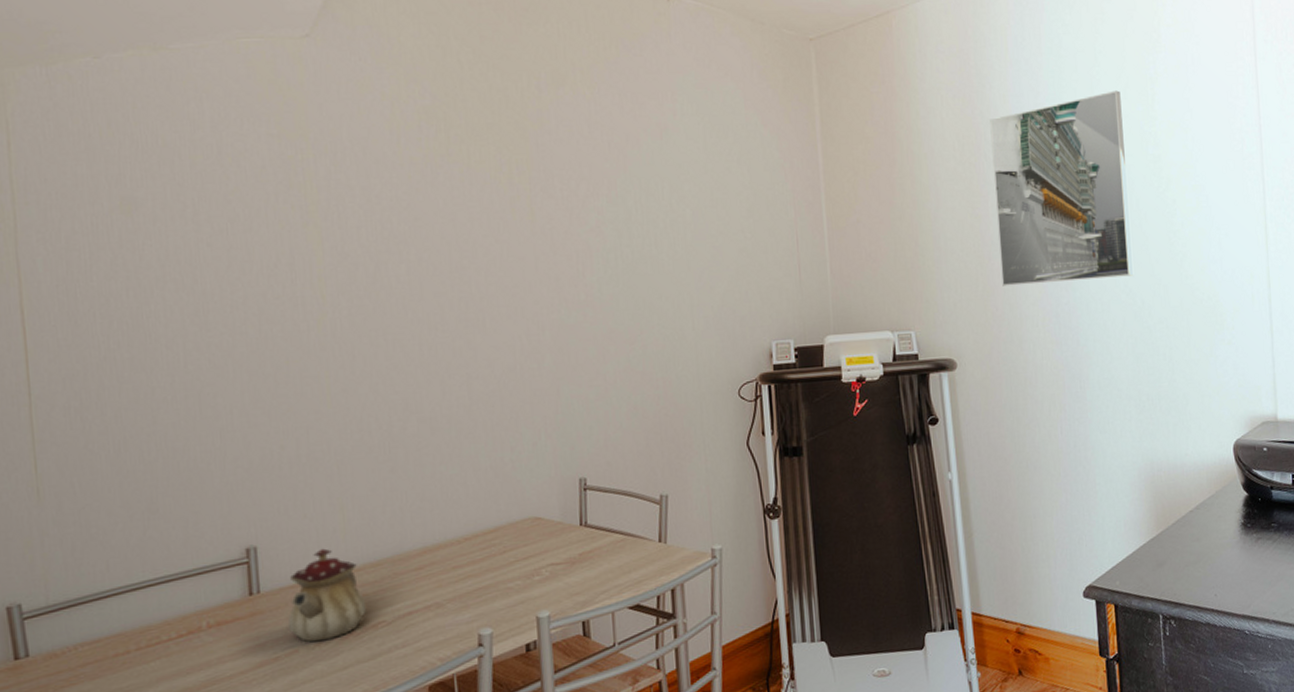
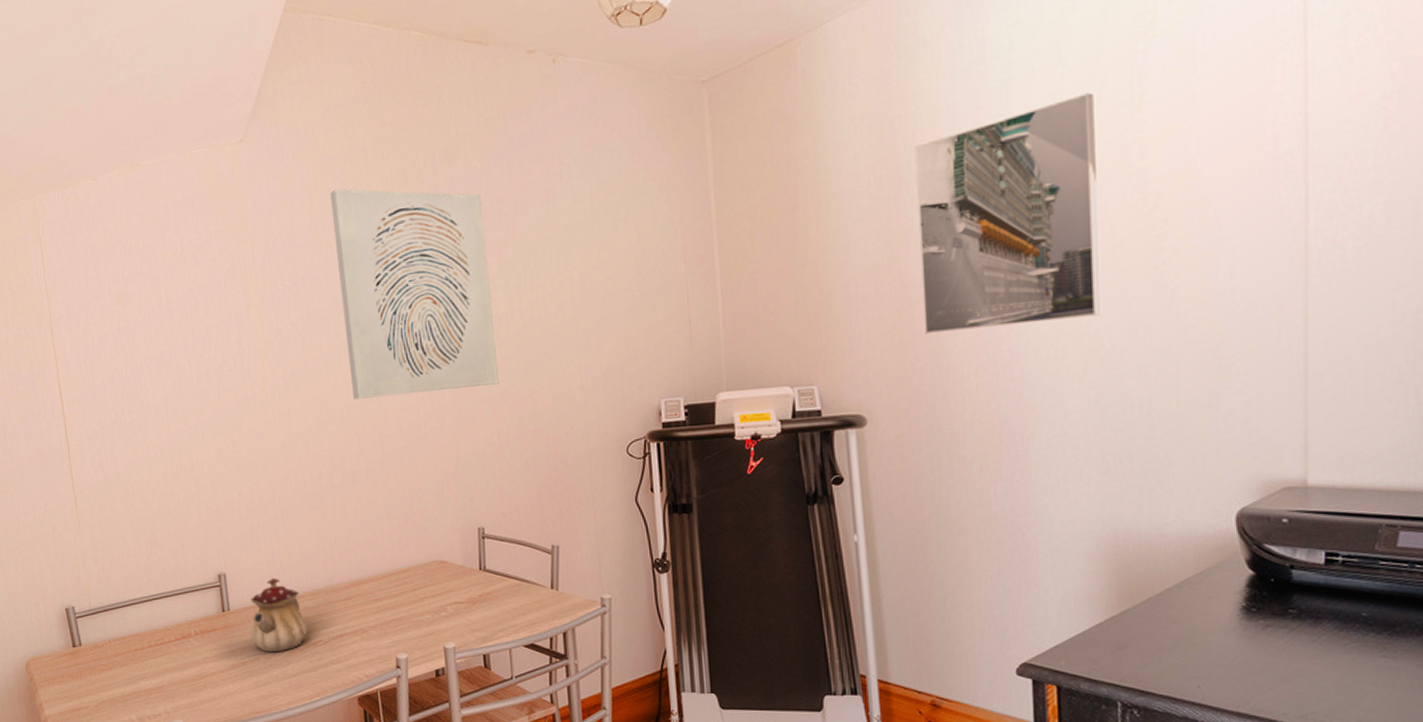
wall art: none [416,101,605,336] -> present [329,188,499,399]

